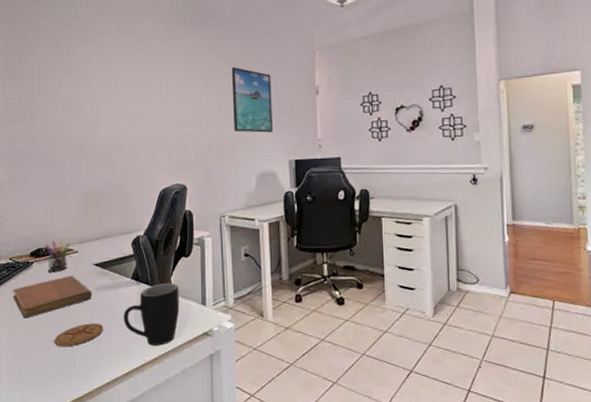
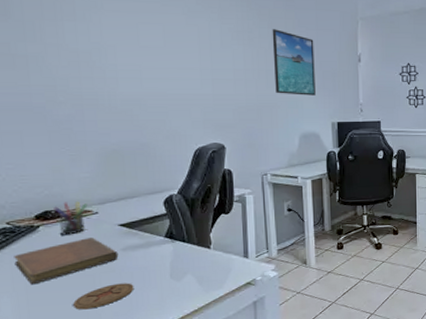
mug: present [123,283,180,346] -> none [156,239,221,299]

